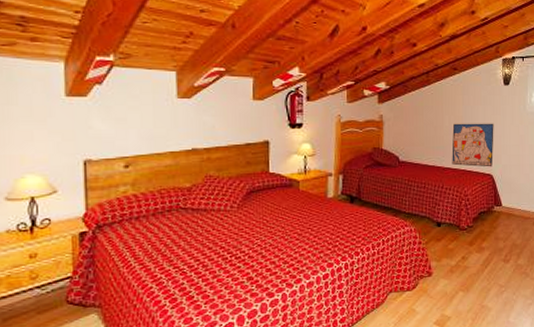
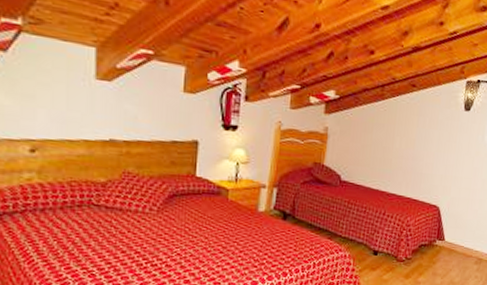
wall art: present [452,123,494,167] -> none [397,146,448,199]

